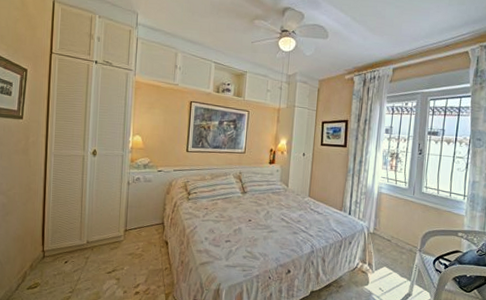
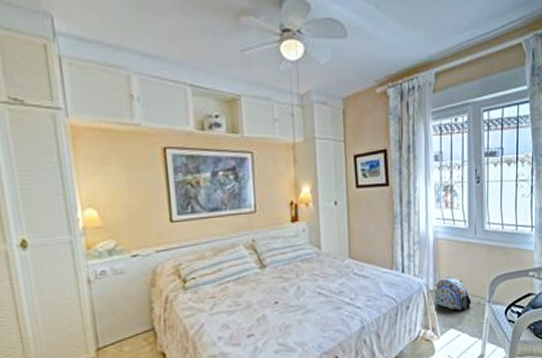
backpack: none [373,224,405,254] -> present [435,276,472,311]

